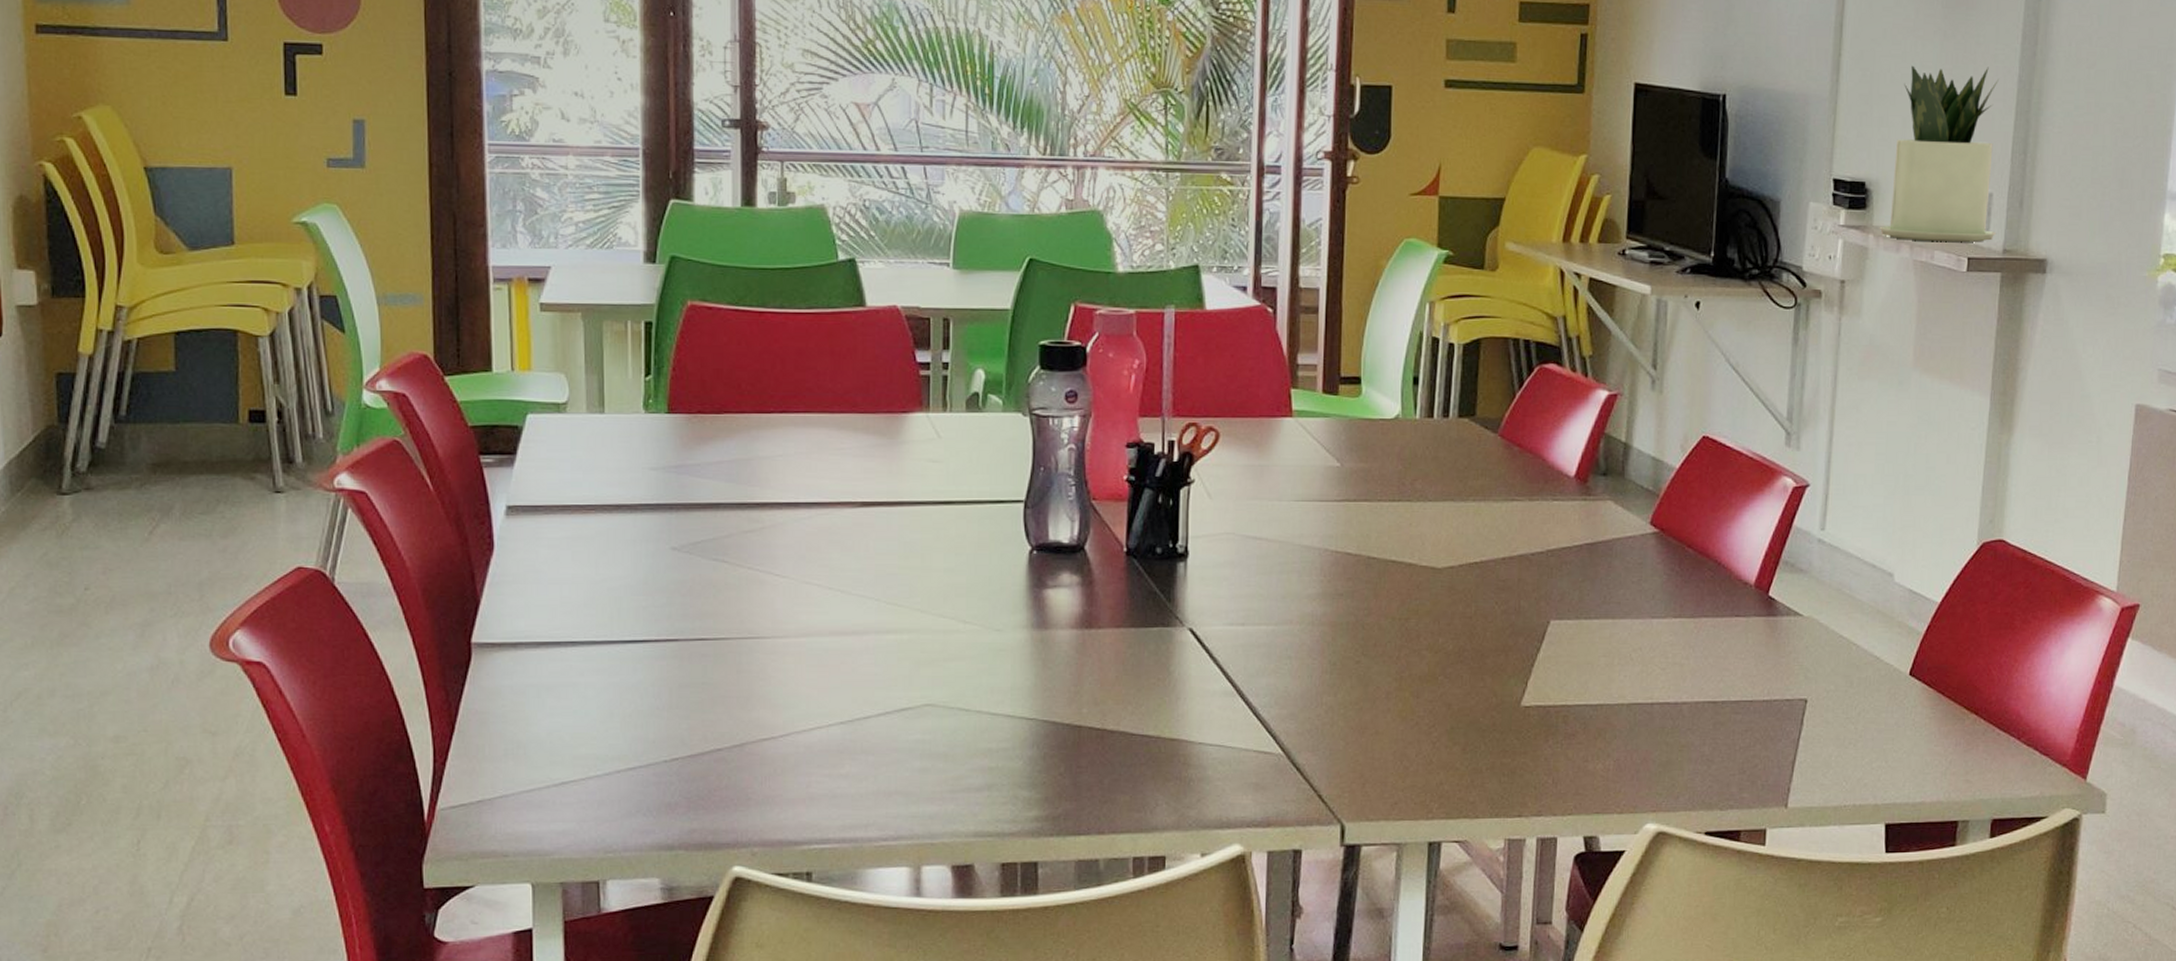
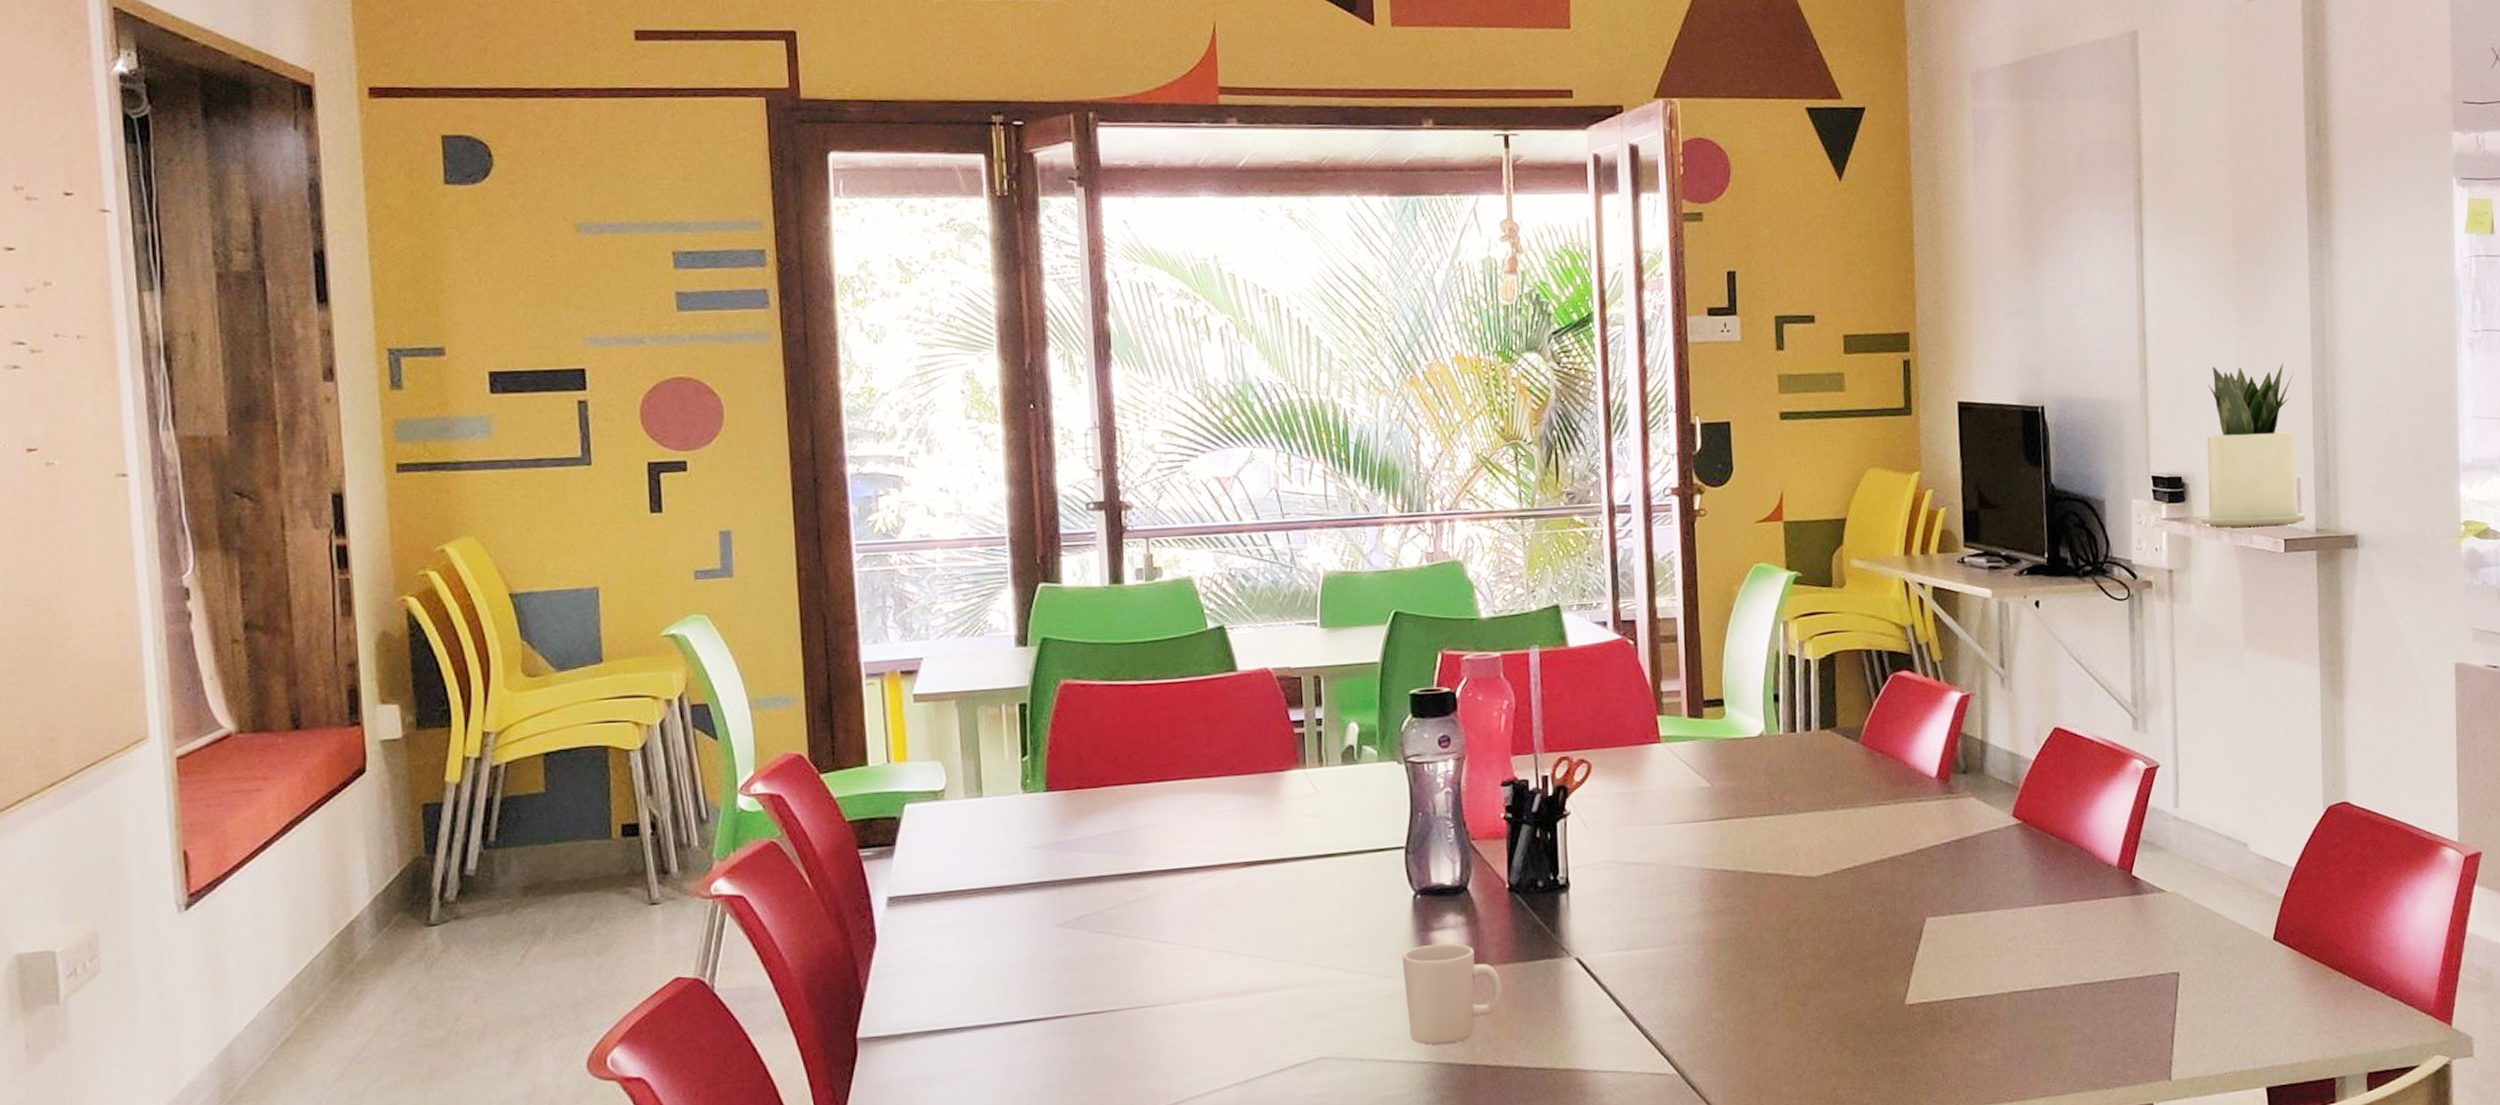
mug: none [1014,602,1113,703] -> present [1402,943,1503,1045]

